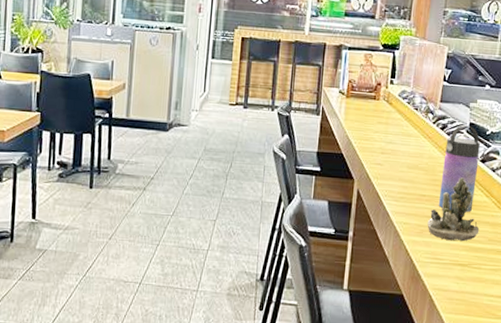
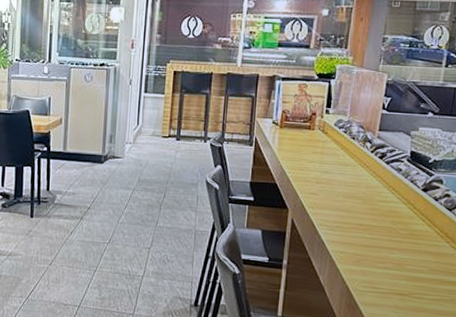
succulent planter: present [427,177,480,242] -> none [364,207,421,271]
water bottle: present [438,124,480,212] -> none [376,153,422,241]

